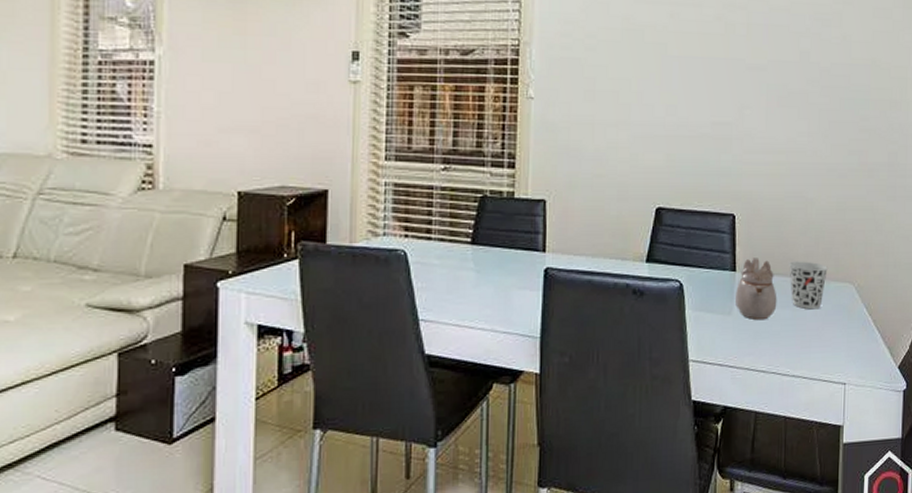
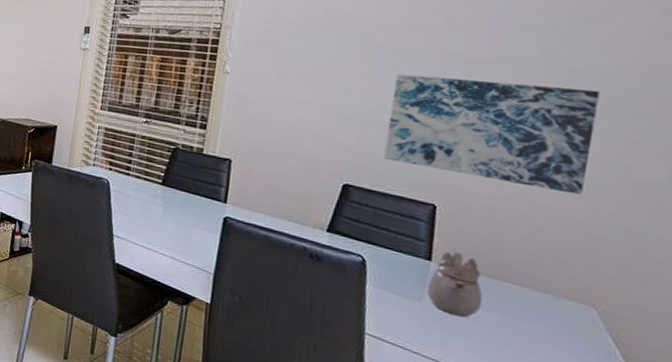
wall art: none [688,84,841,184] -> present [383,73,600,195]
cup: present [789,261,828,310] -> none [502,265,558,324]

